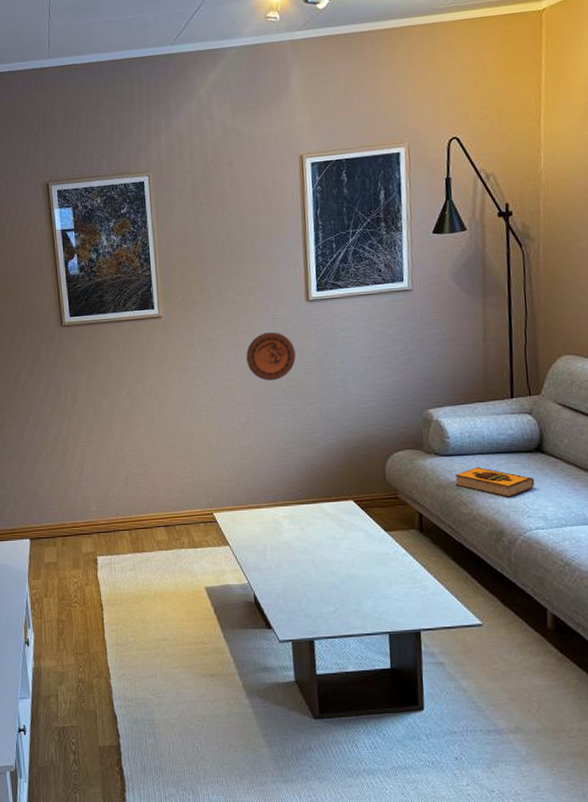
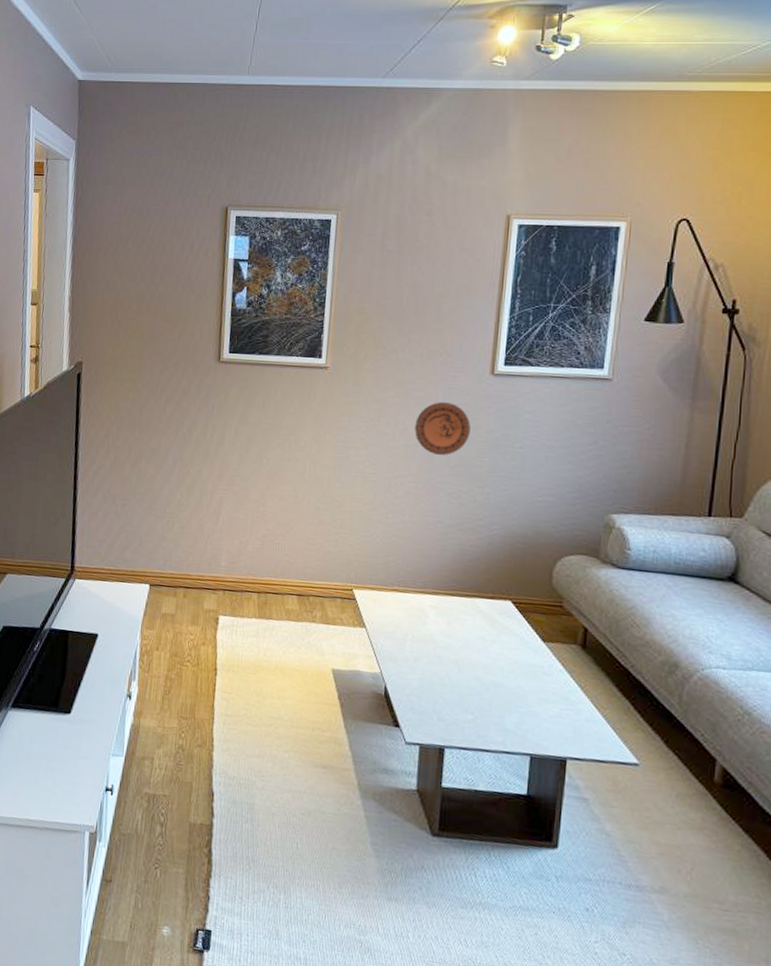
hardback book: present [454,466,535,497] -> none [630,586,723,627]

